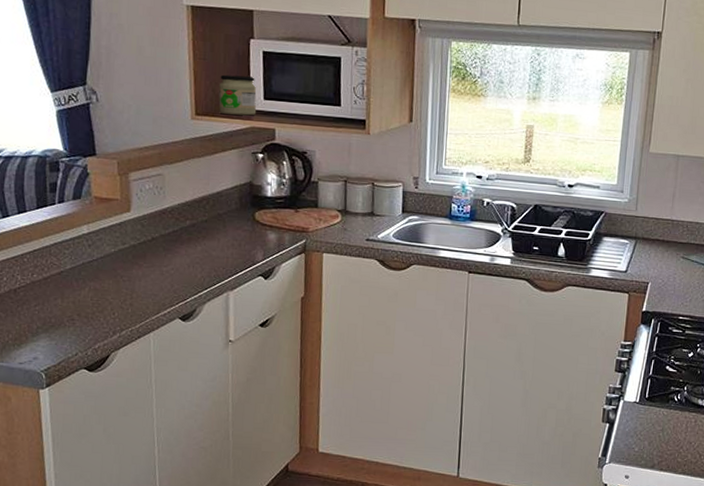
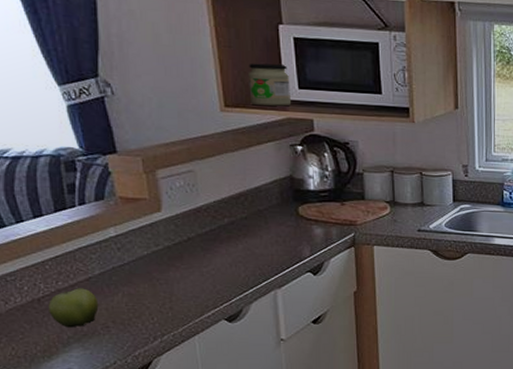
fruit: none [23,280,67,319] -> present [48,288,99,328]

